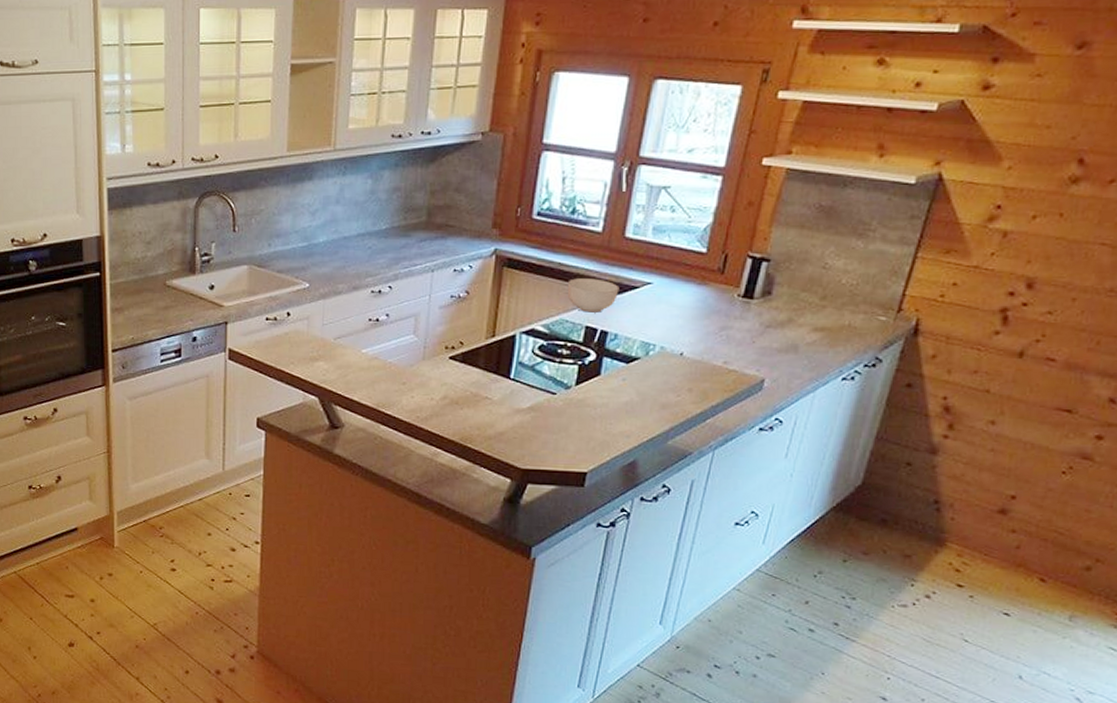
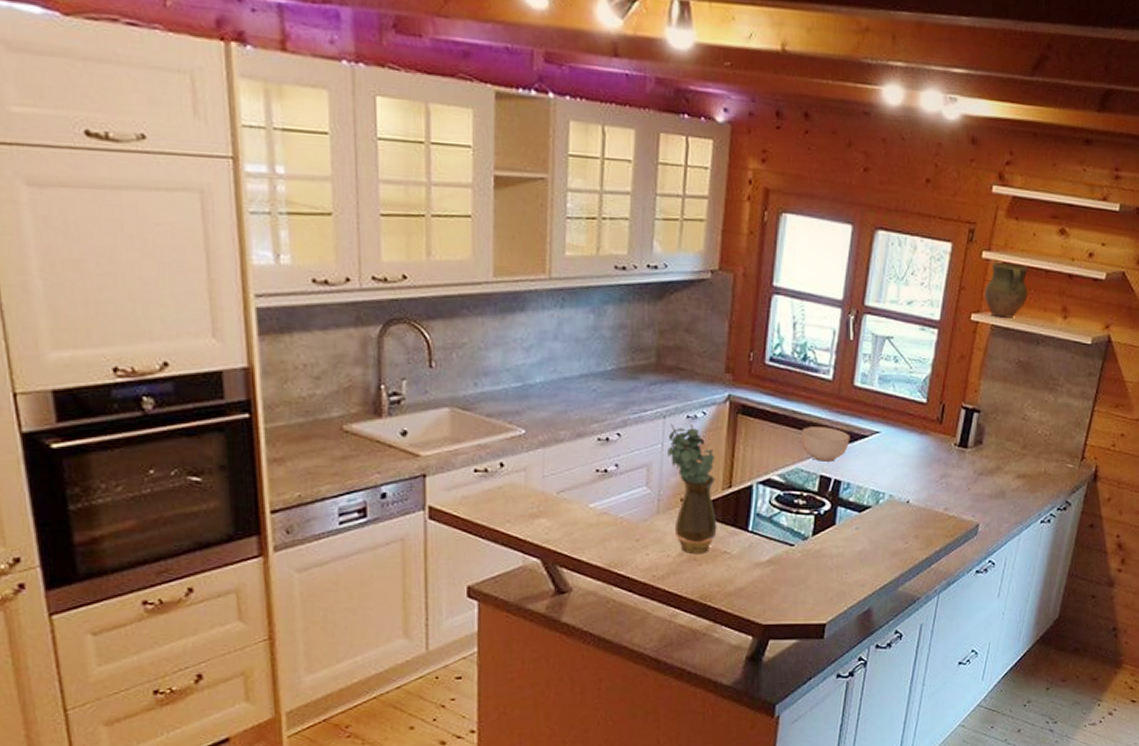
vase: none [435,277,480,398] -> present [668,423,717,553]
ceramic jug: none [779,101,836,160] -> present [984,261,1028,318]

